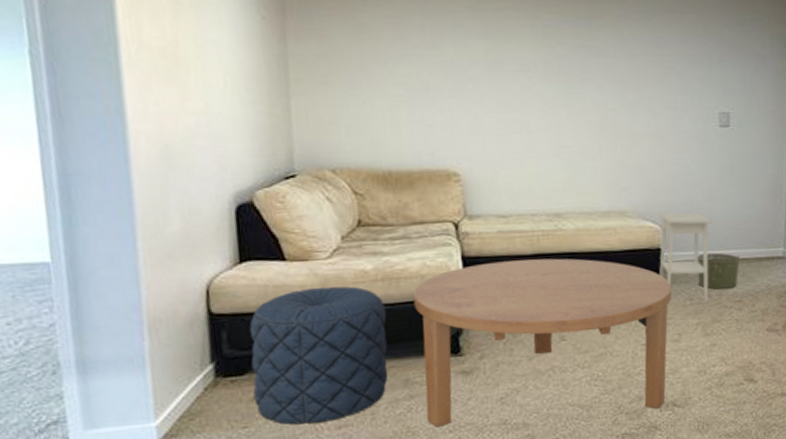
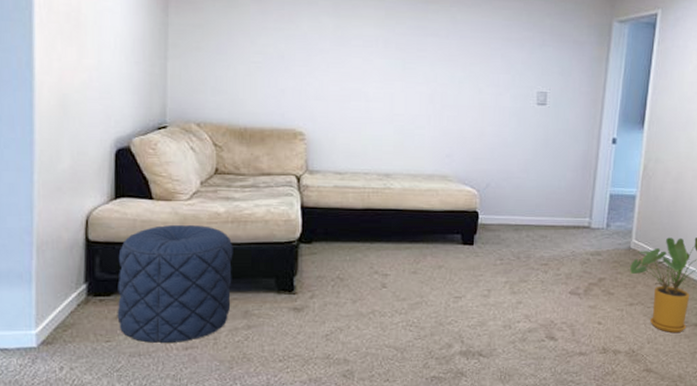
coffee table: present [413,258,672,427] -> none [257,213,485,357]
side table: present [659,212,712,304] -> none [474,178,525,264]
basket: present [698,252,740,290] -> none [509,218,548,252]

